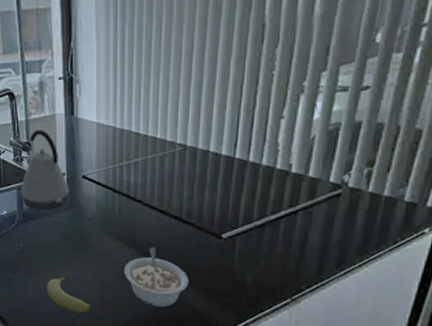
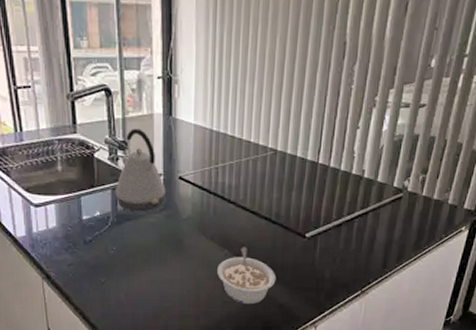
fruit: present [46,275,91,313] -> none [140,277,185,314]

